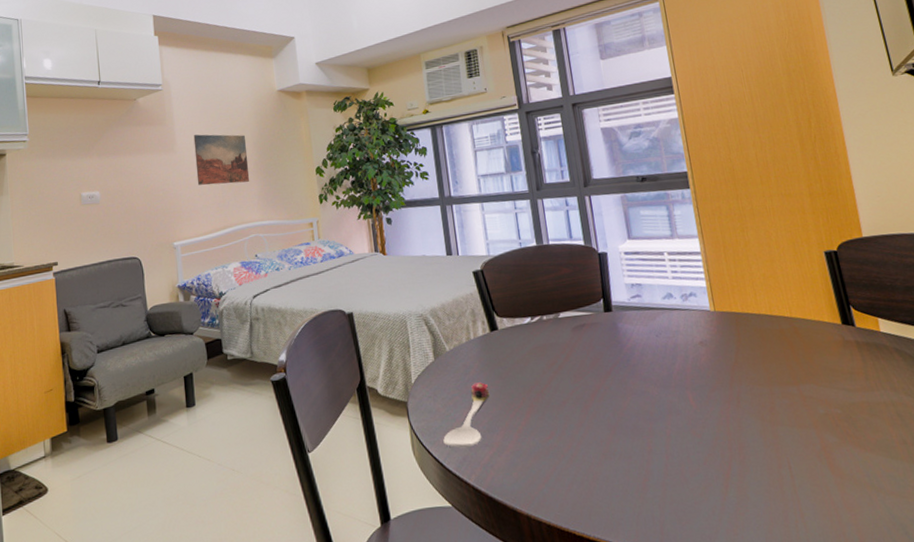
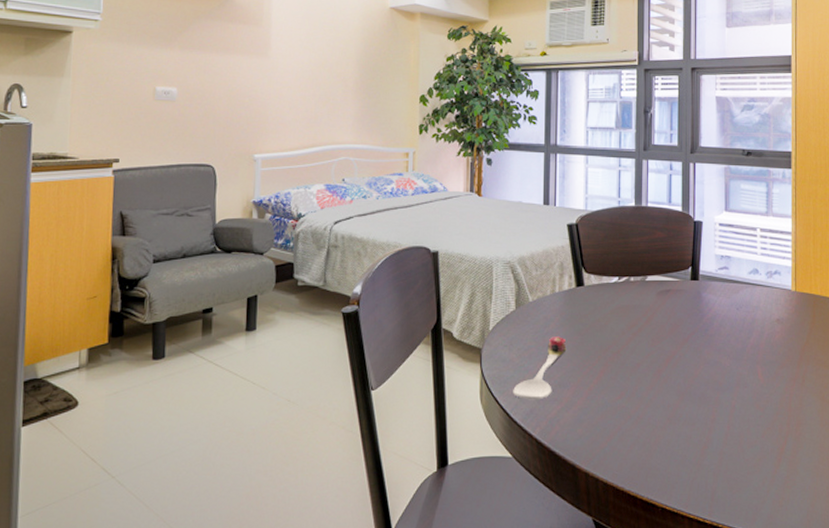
wall art: present [193,134,250,185] -> none [289,42,349,100]

